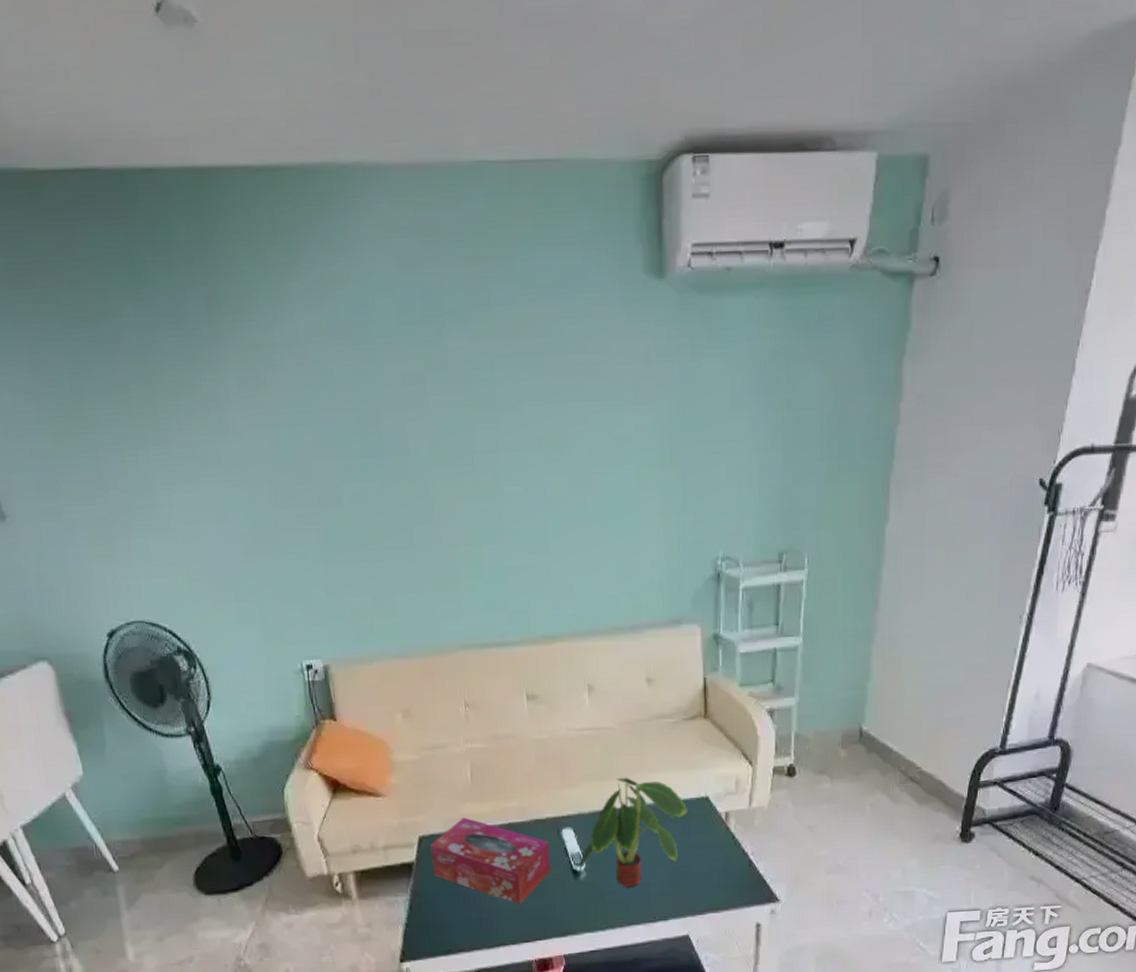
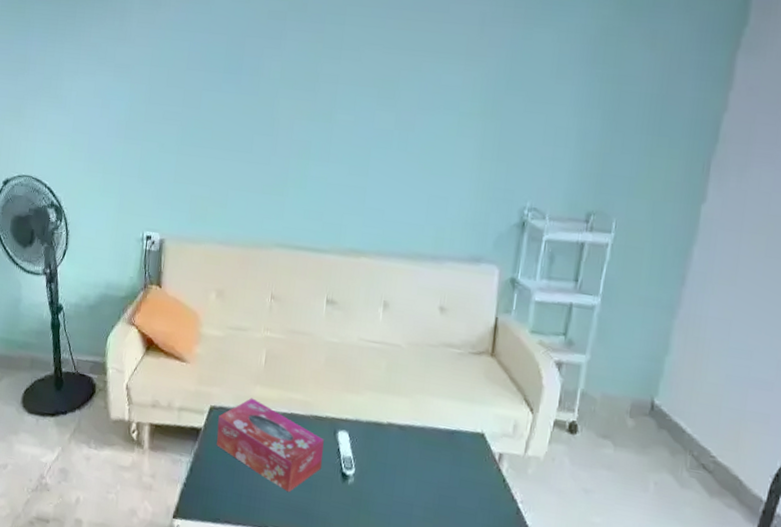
plant: present [579,777,688,888] -> none [348,394,462,505]

